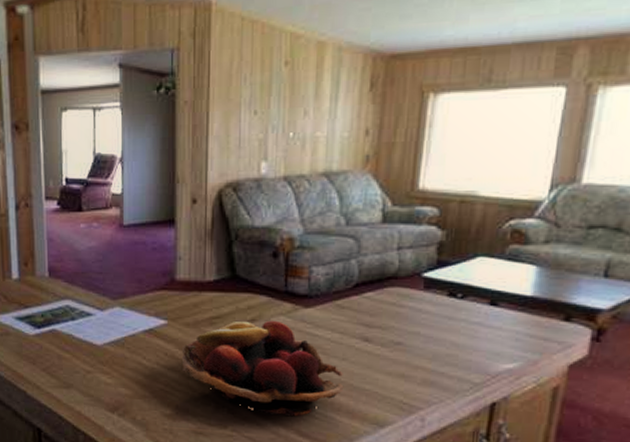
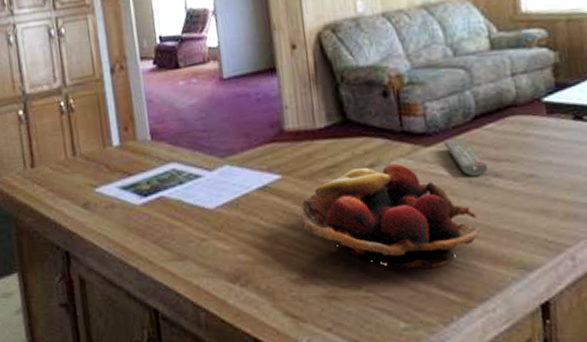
remote control: none [323,303,361,340] -> present [443,138,489,177]

